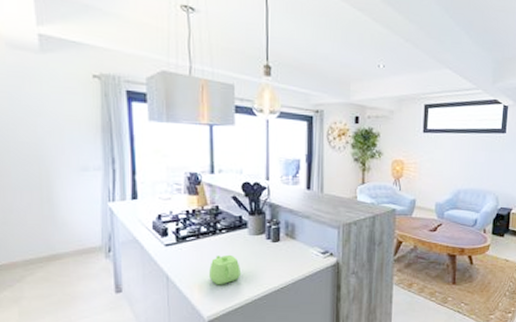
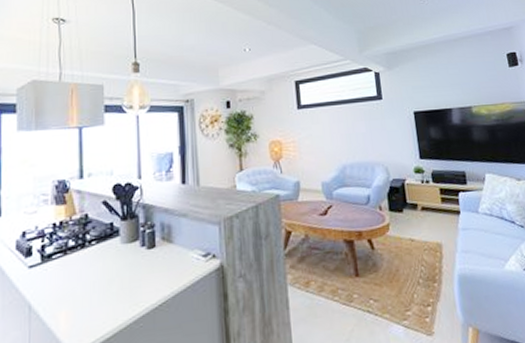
teapot: present [209,254,240,285] -> none [77,269,113,310]

